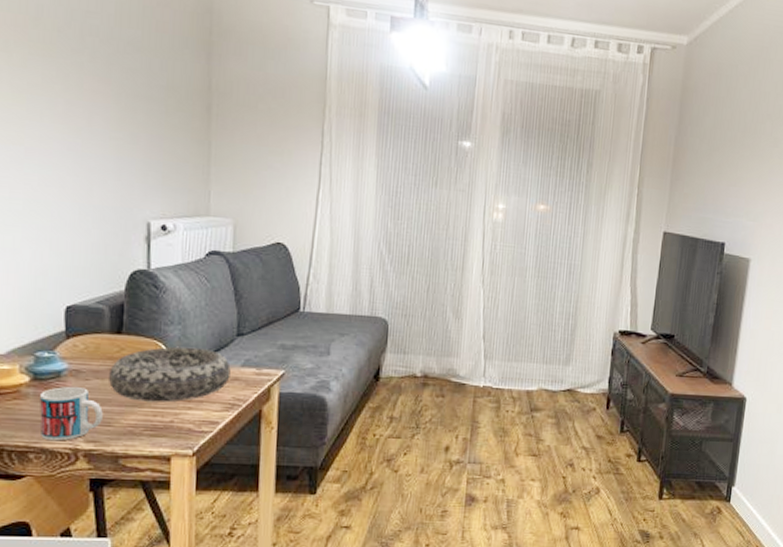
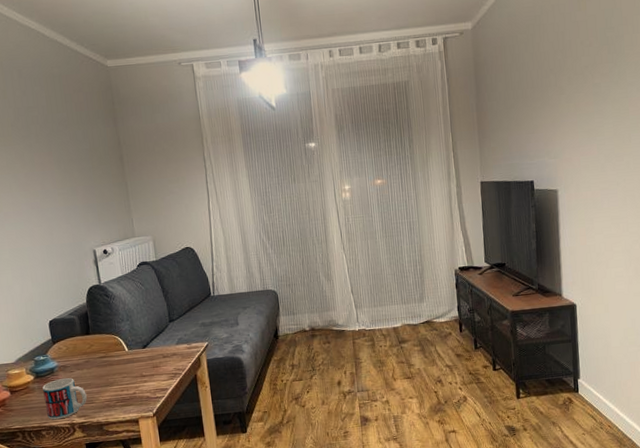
decorative bowl: present [109,346,231,403] -> none [86,335,170,382]

